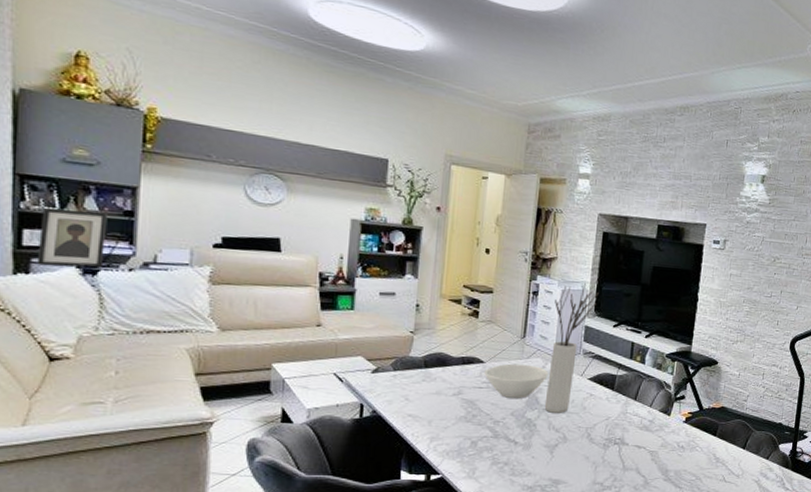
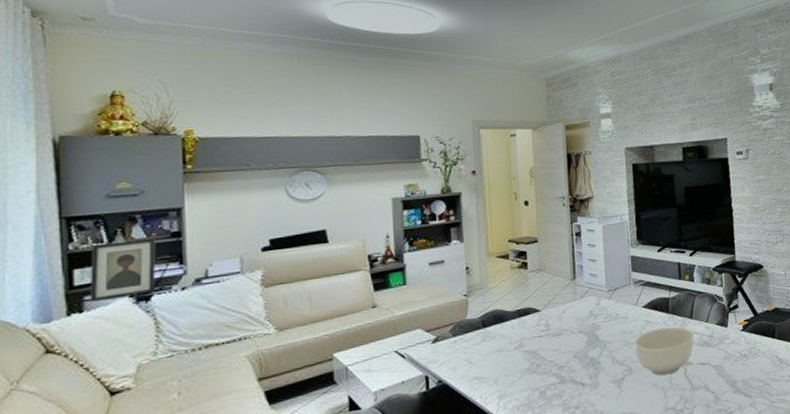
bowl: present [484,363,549,400] -> none [541,304,604,342]
vase: present [544,283,599,413] -> none [598,216,638,348]
bowl: none [573,403,635,450] -> present [634,327,694,376]

